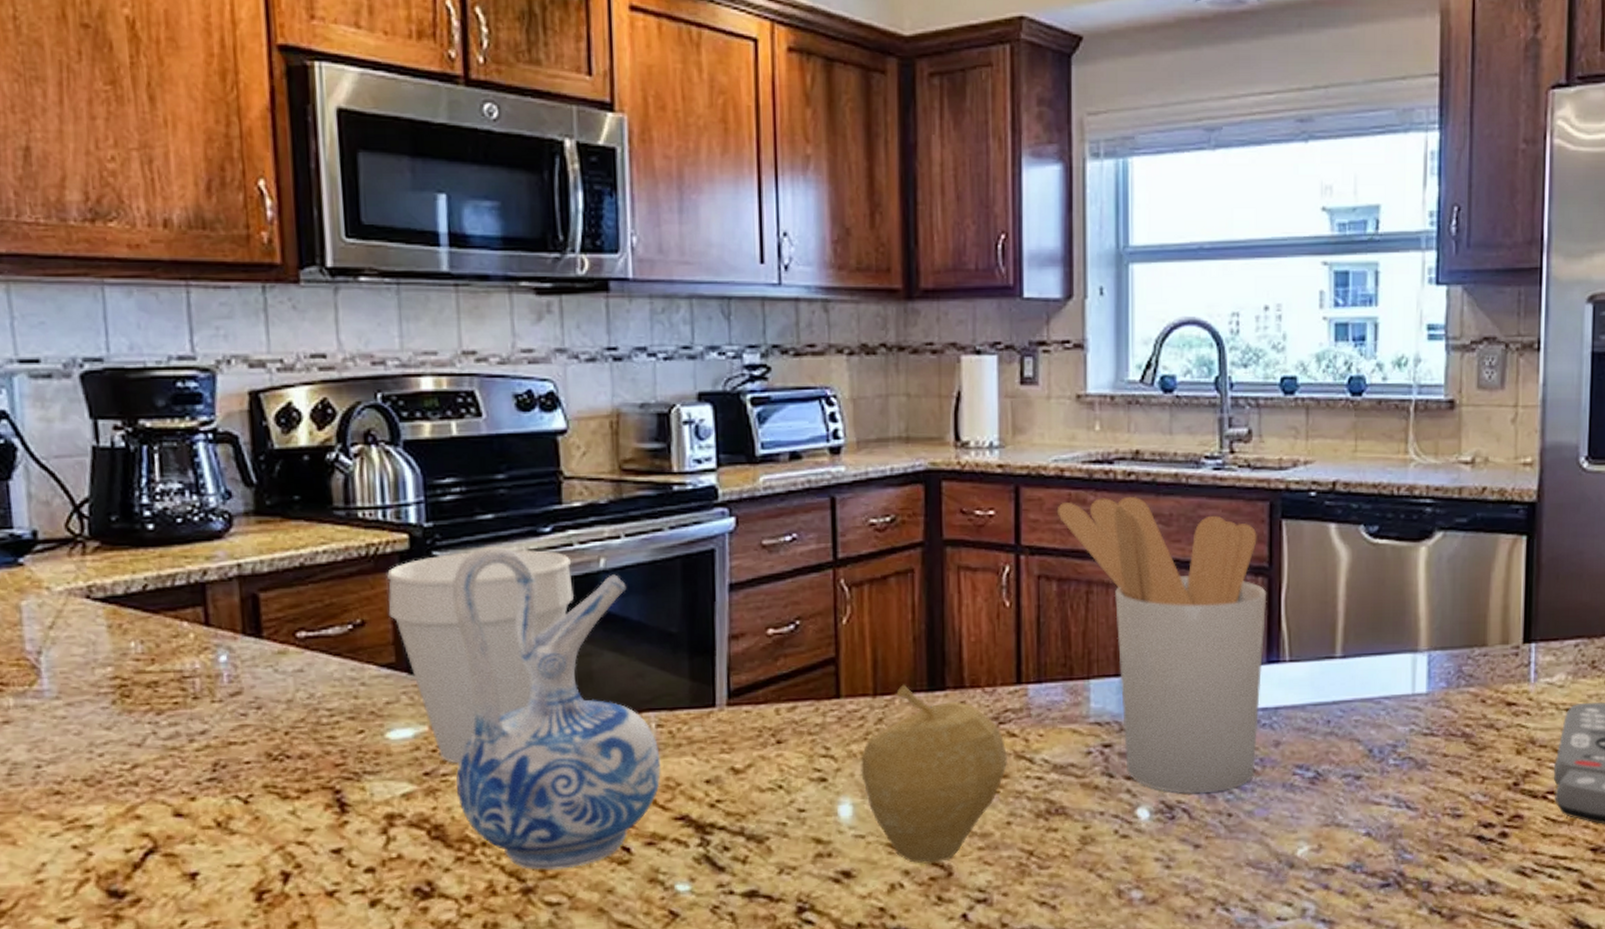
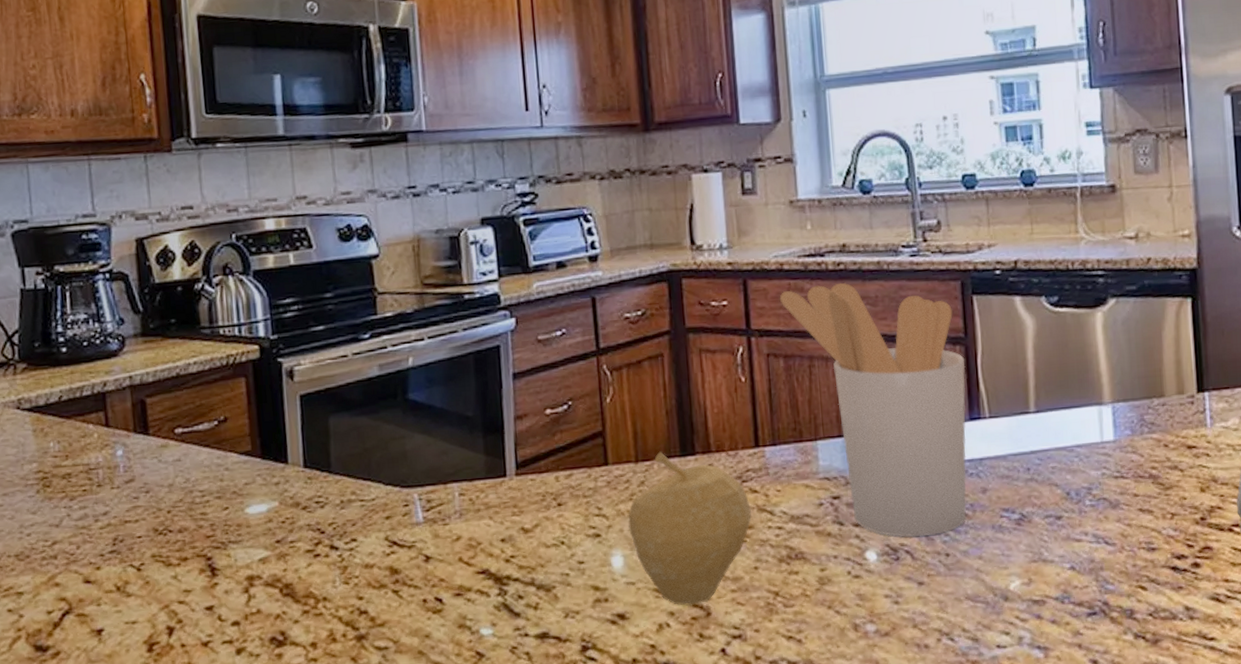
cup: present [386,550,574,764] -> none [242,353,389,532]
ceramic pitcher: present [452,546,661,870] -> none [293,352,465,620]

